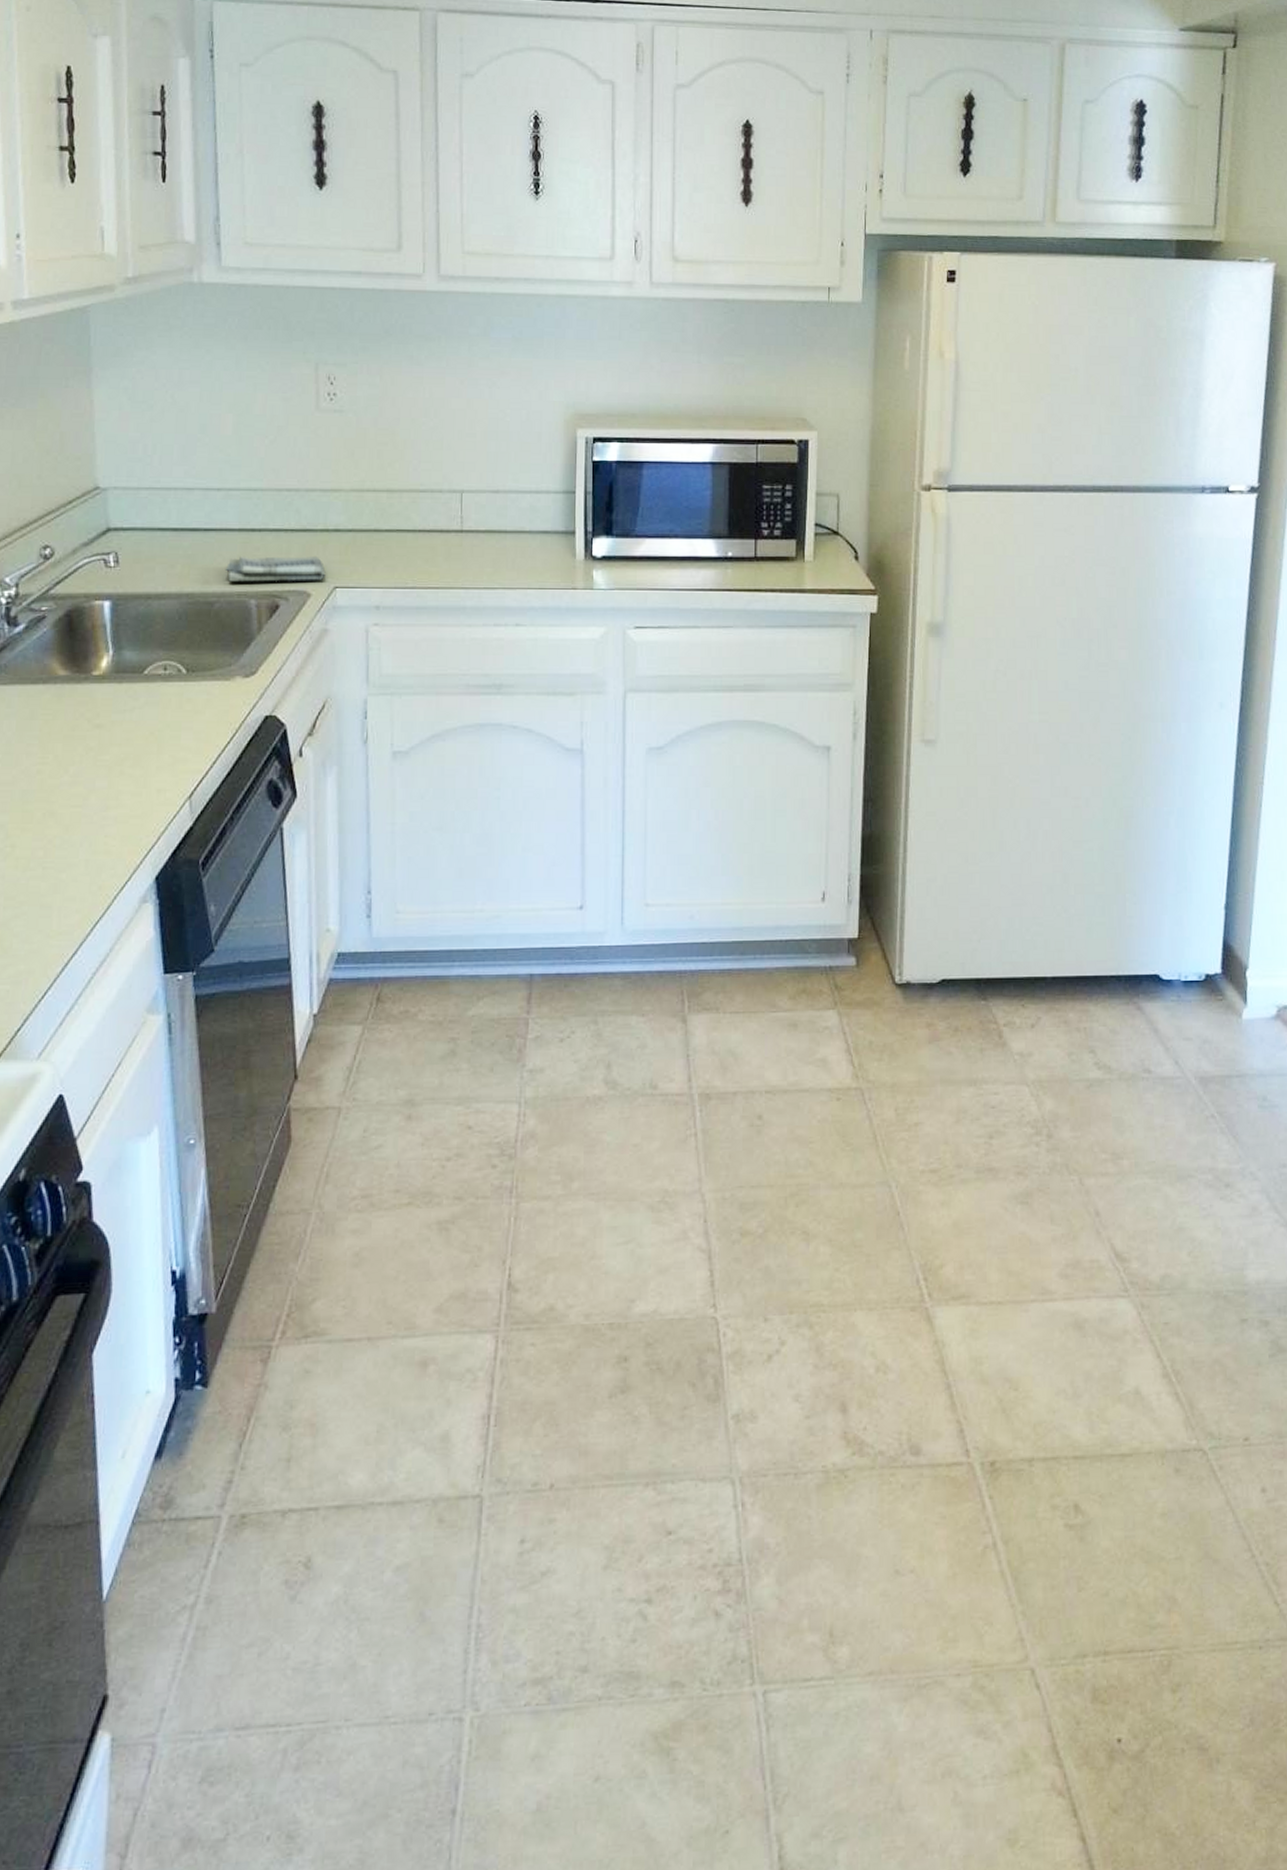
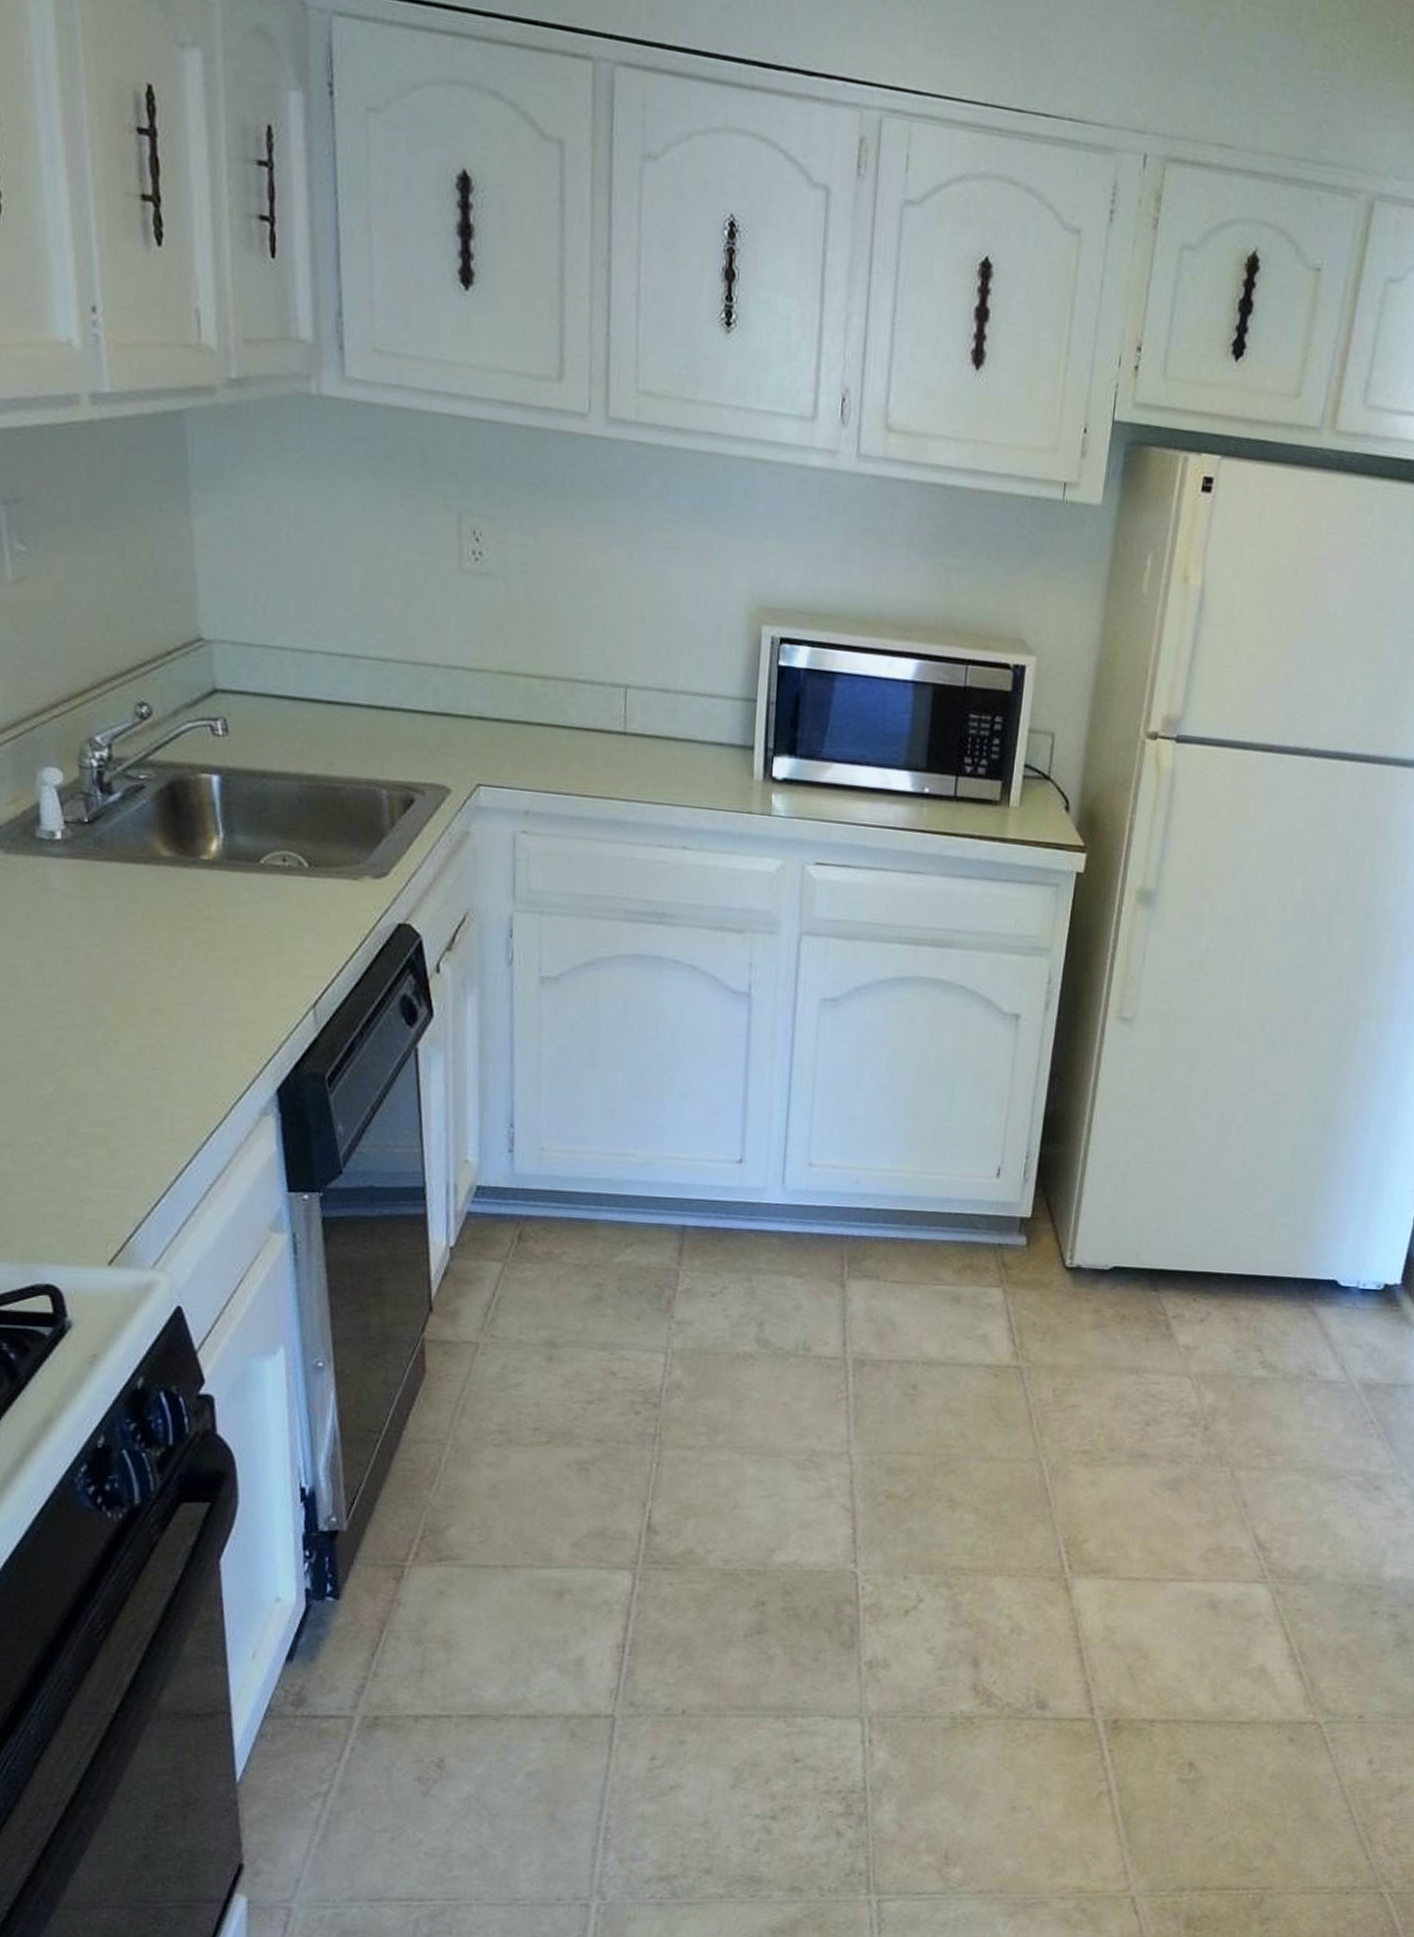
dish towel: present [226,556,326,582] -> none [353,737,468,775]

